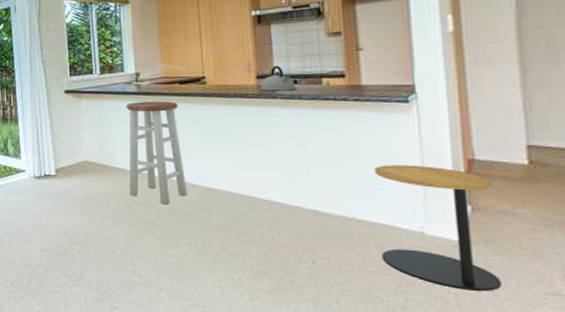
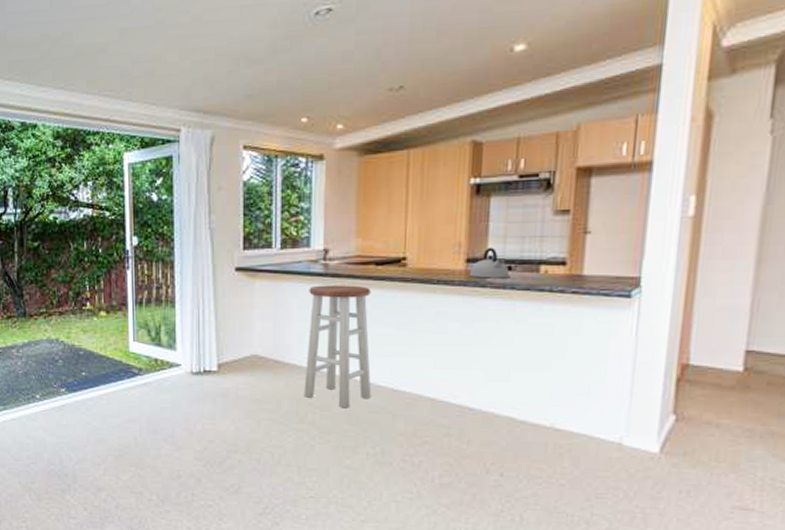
side table: present [375,165,502,291] -> none [574,368,702,505]

